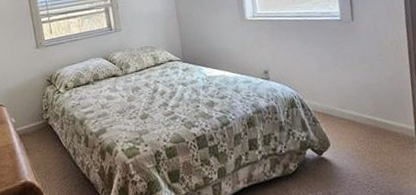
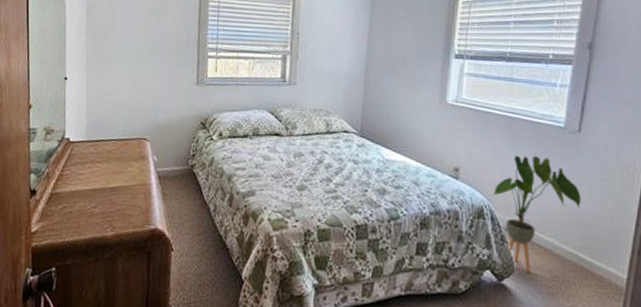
house plant: none [298,46,367,144] -> present [493,155,581,274]

